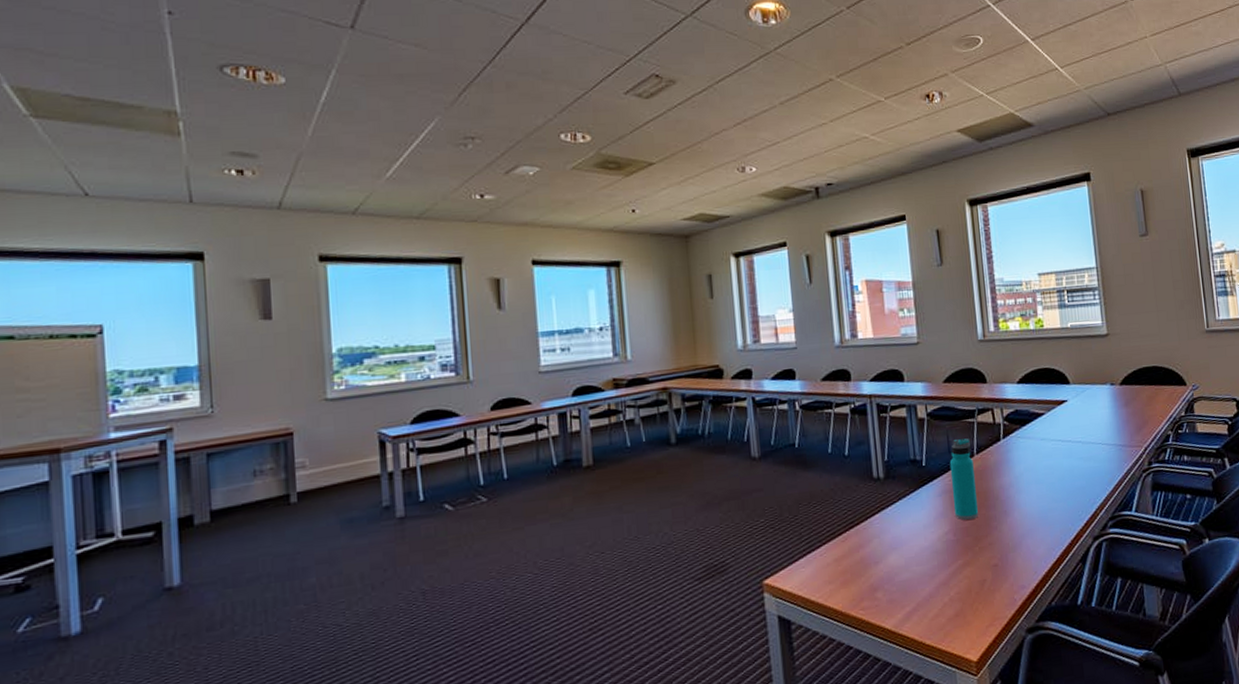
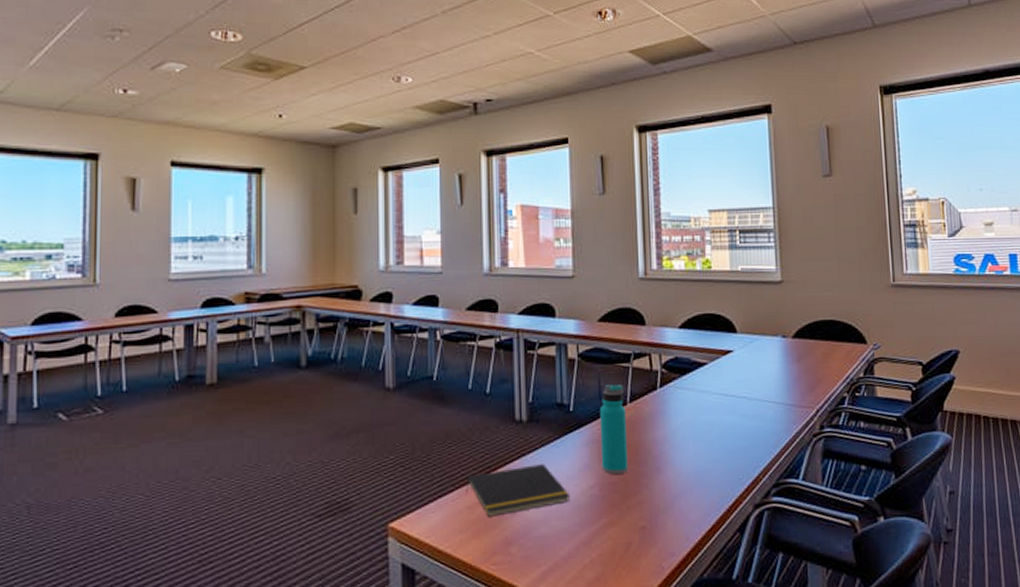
notepad: none [832,516,929,567] -> present [466,464,571,517]

